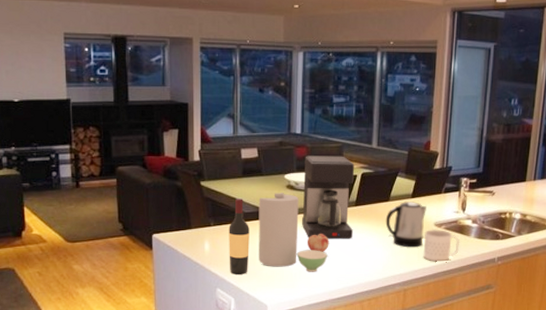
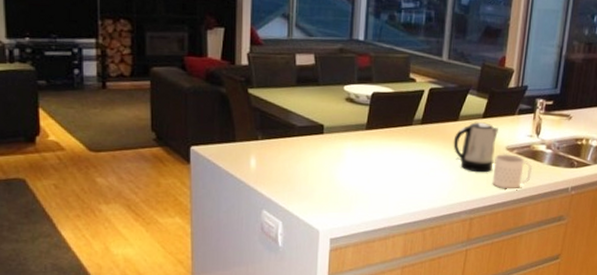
wine bottle: present [229,199,249,275] -> none [277,110,302,195]
paper towel holder: present [259,193,299,267] -> none [311,105,359,189]
bowl: present [296,250,328,272] -> none [354,171,389,196]
coffee maker: present [301,156,355,239] -> none [360,66,422,161]
fruit: present [307,234,329,252] -> none [366,153,391,174]

